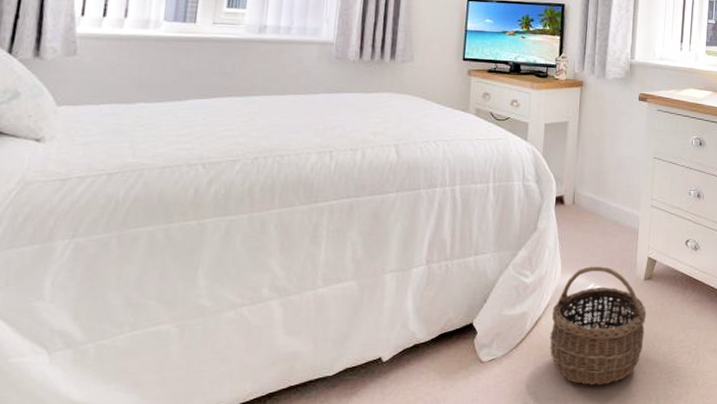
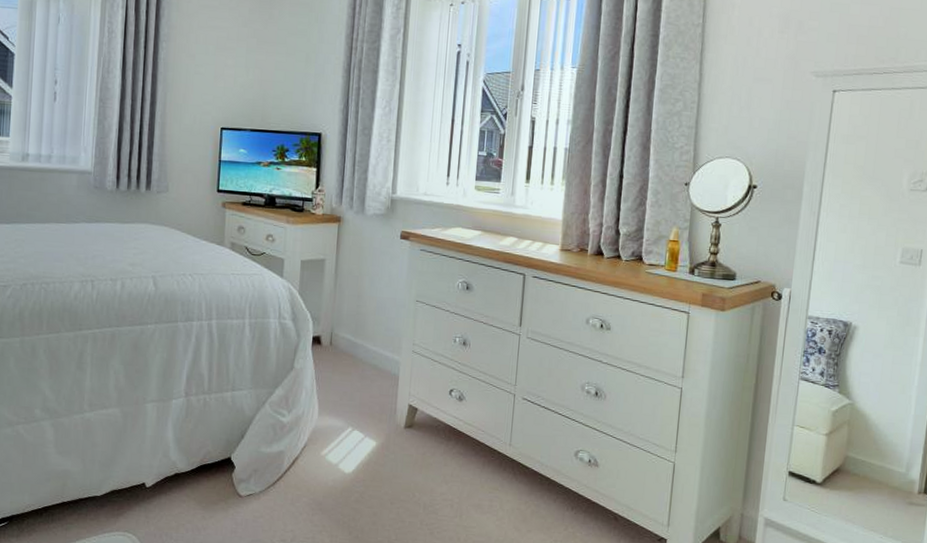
wicker basket: present [550,266,647,385] -> none [307,410,407,530]

